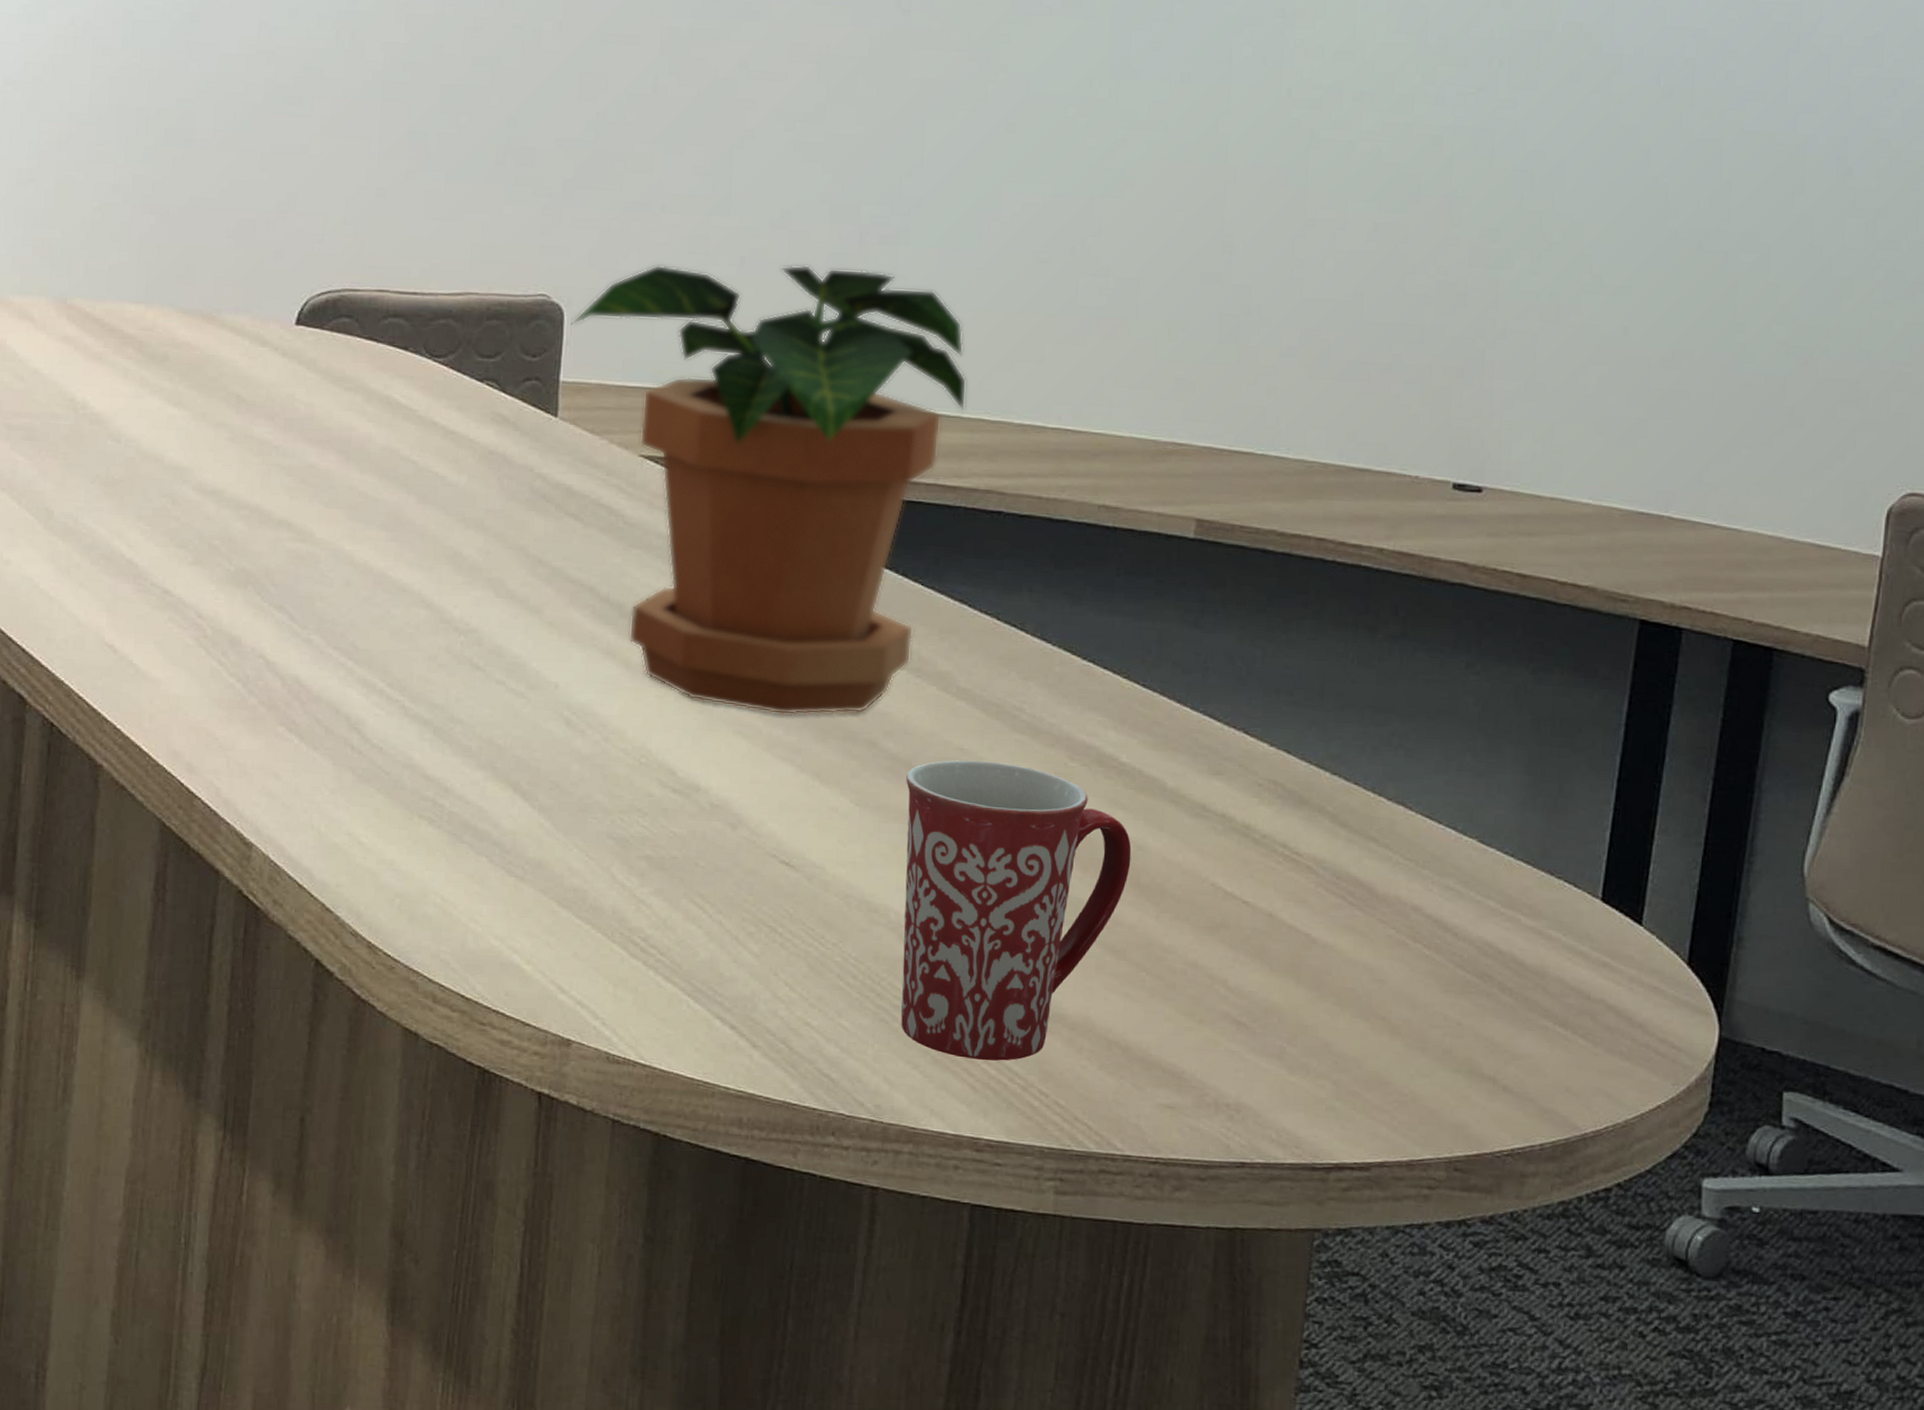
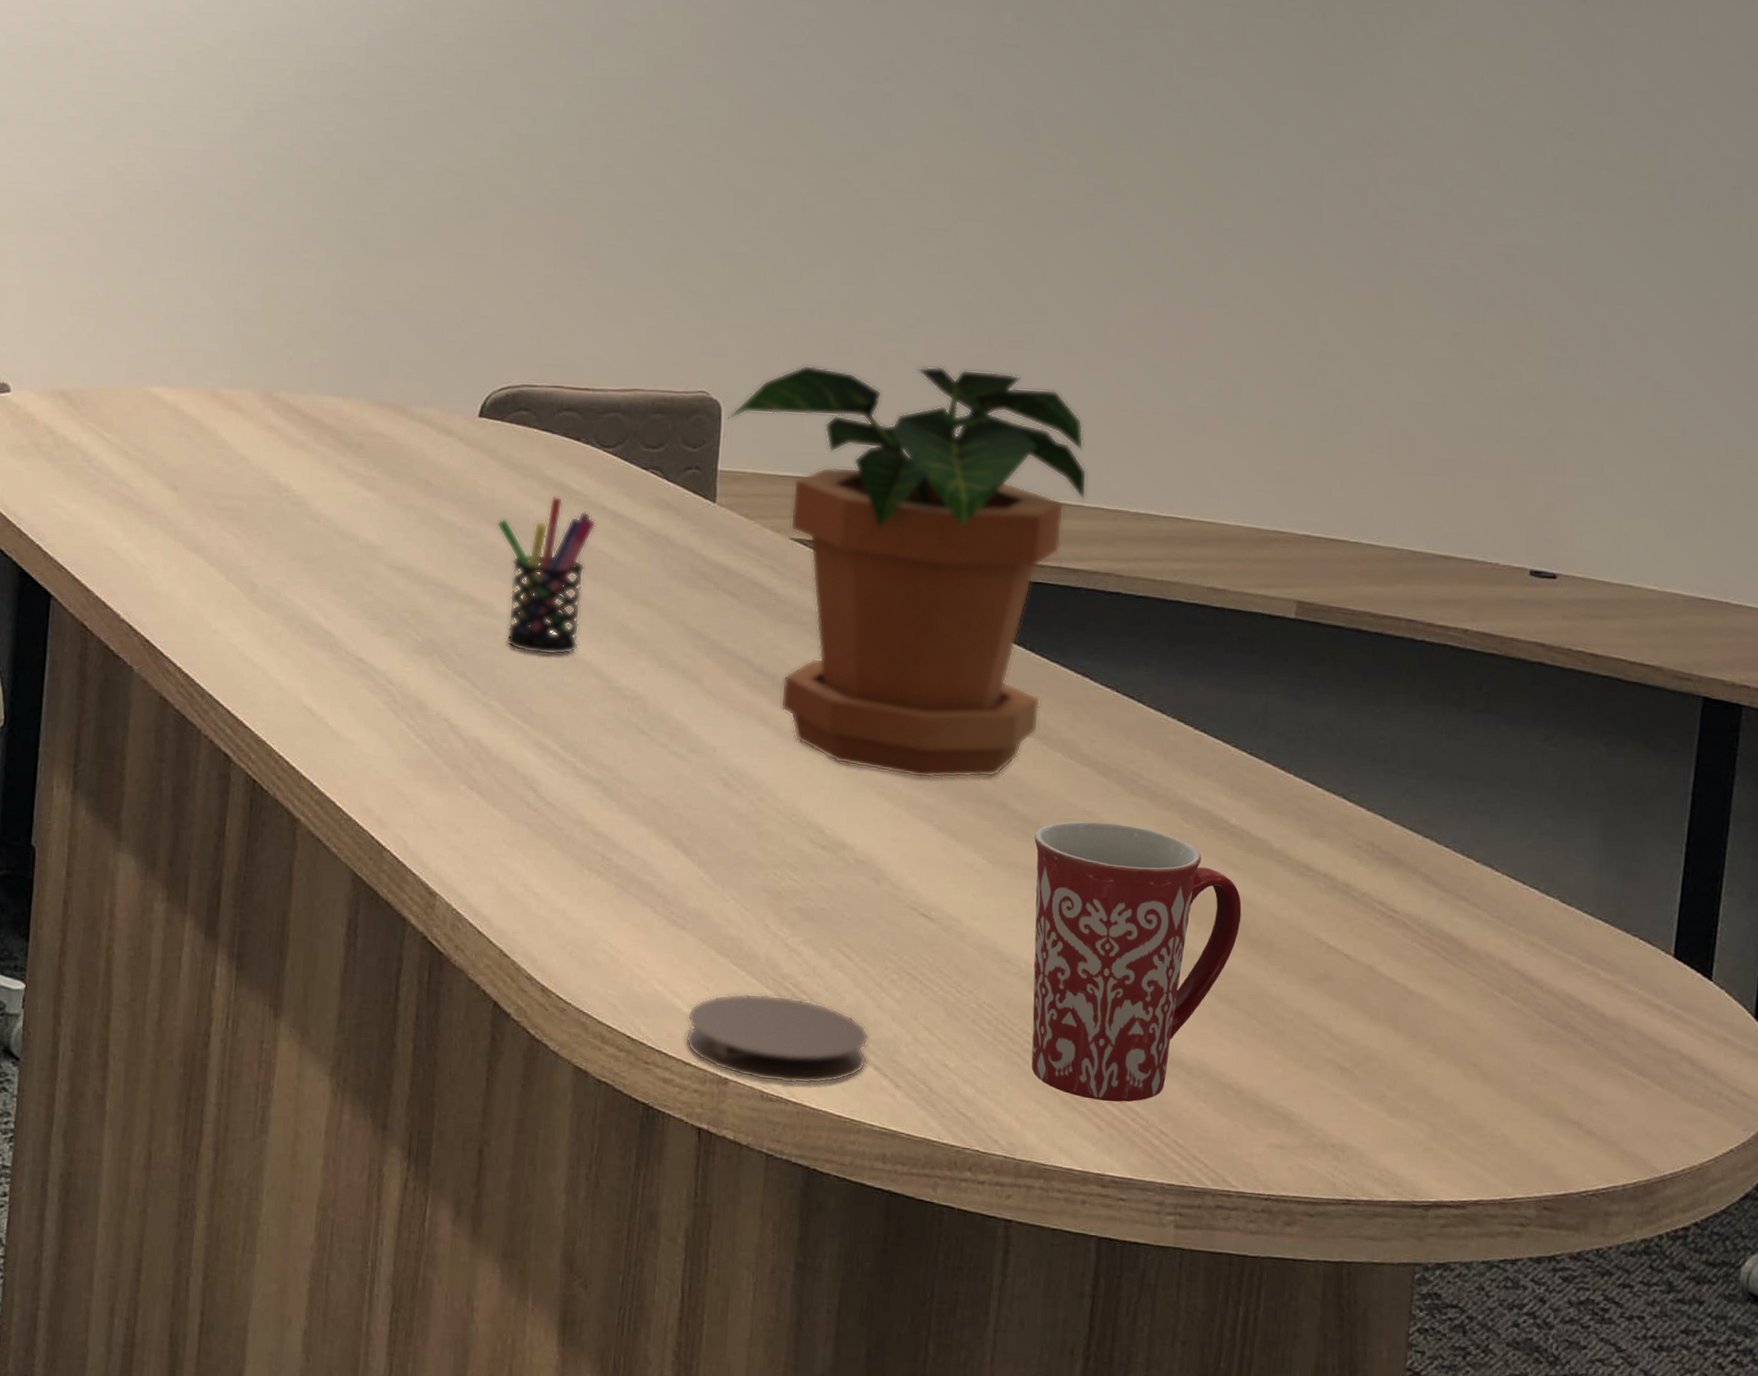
pen holder: none [316,411,426,585] -> present [496,496,597,656]
coaster: none [524,948,724,1046] -> present [685,993,869,1085]

